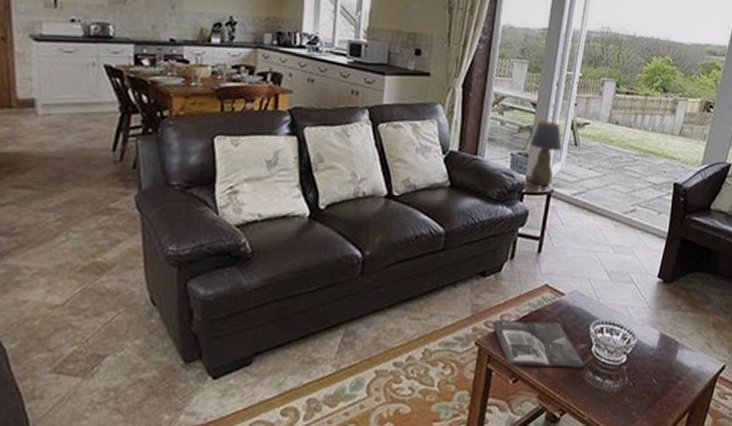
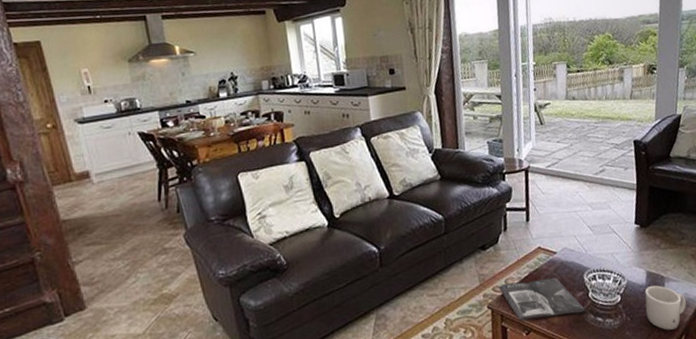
table lamp: present [528,120,562,187] -> none [501,108,530,165]
mug: none [651,350,698,404] -> present [645,285,687,330]

